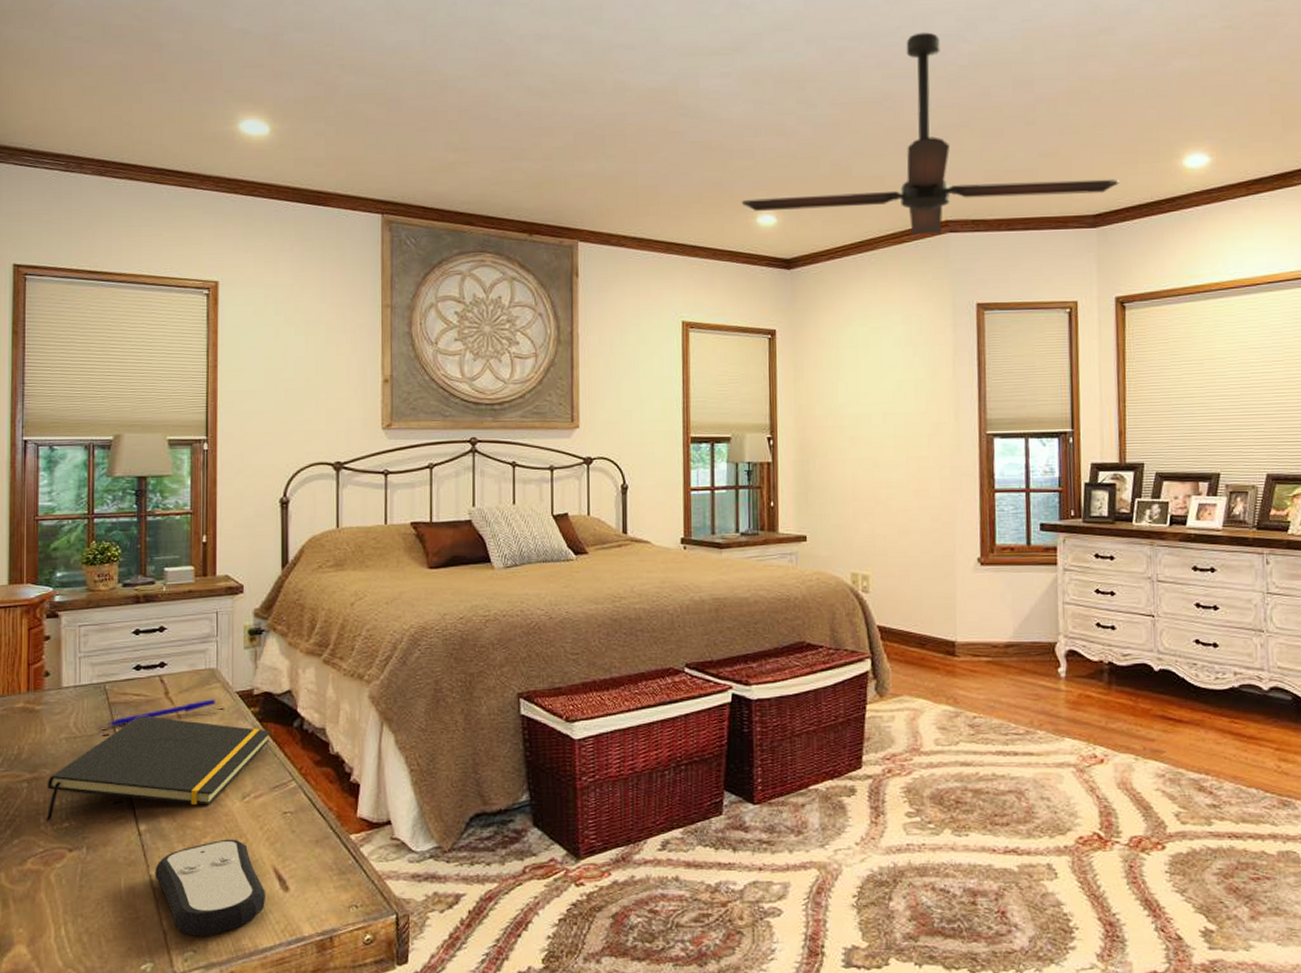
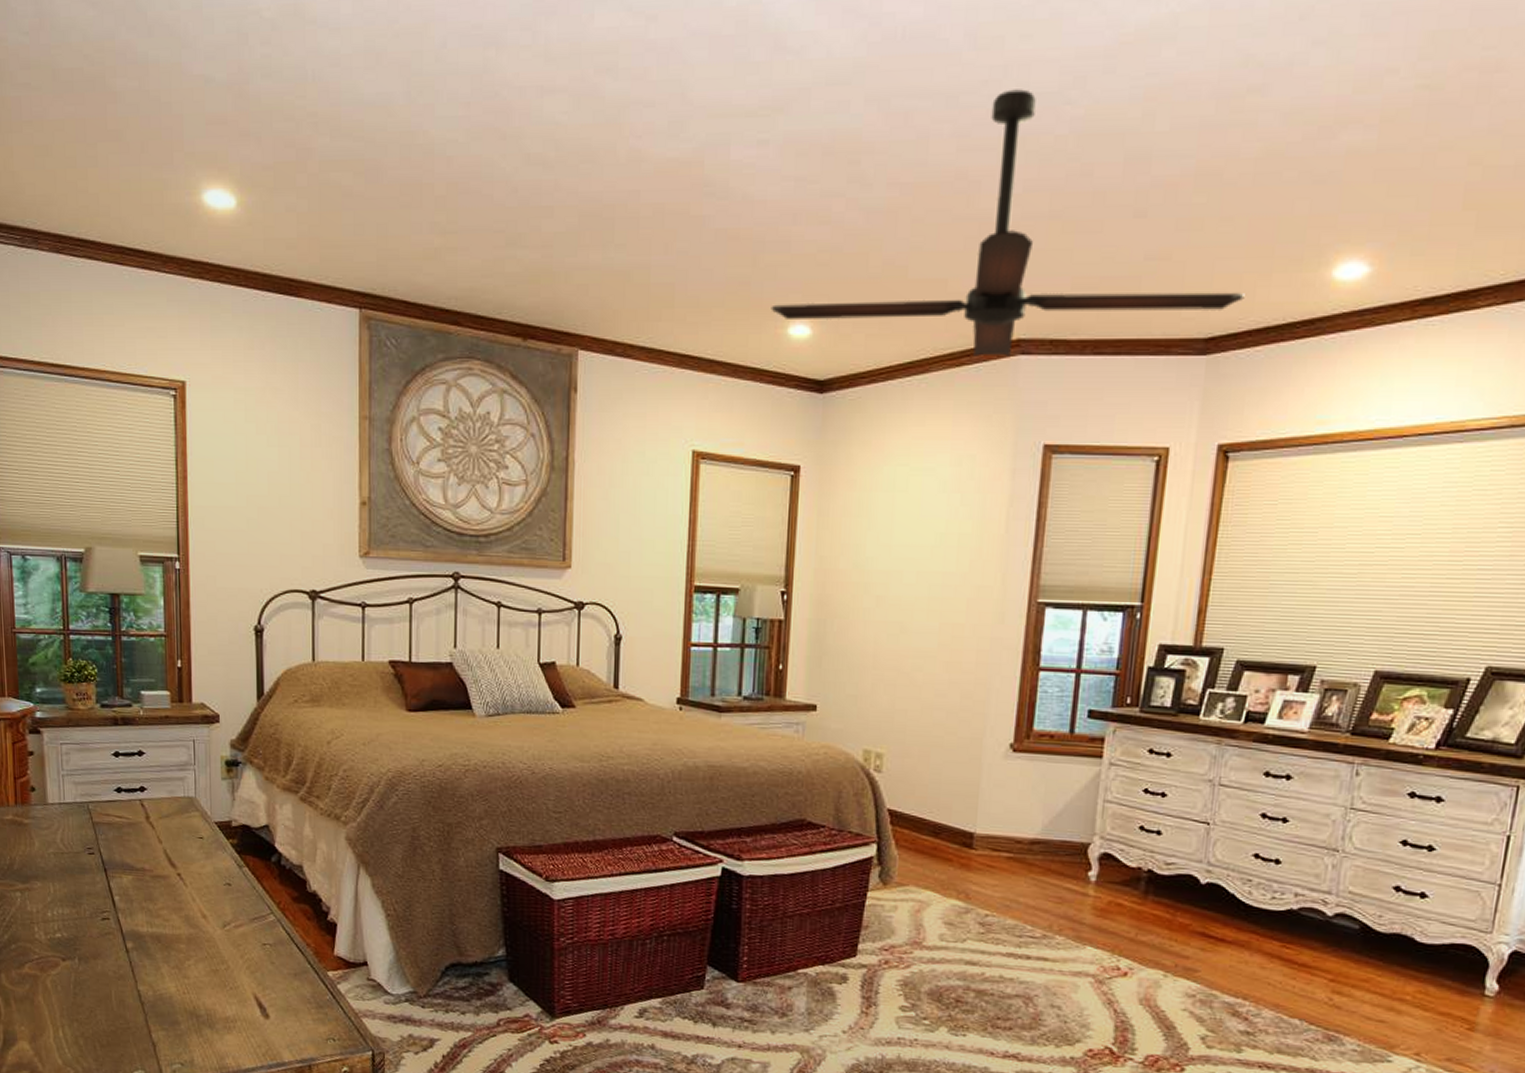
notepad: present [46,715,271,821] -> none [39,837,250,931]
pen: present [107,699,215,725] -> none [92,827,195,845]
remote control: present [155,839,266,936] -> none [142,963,248,1052]

